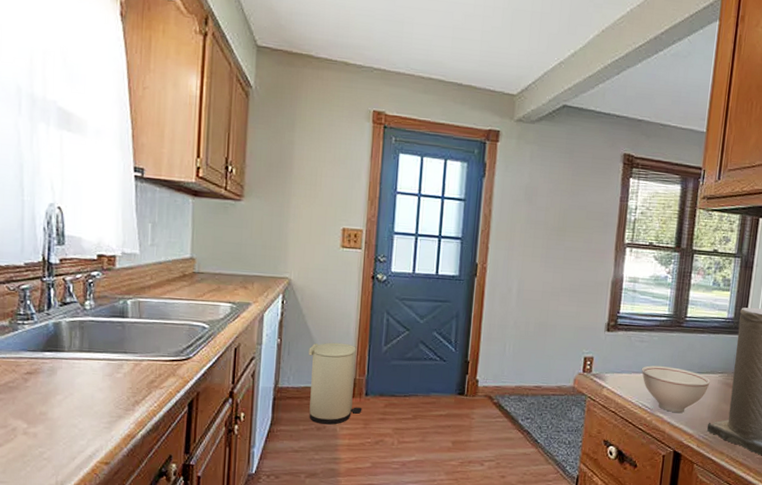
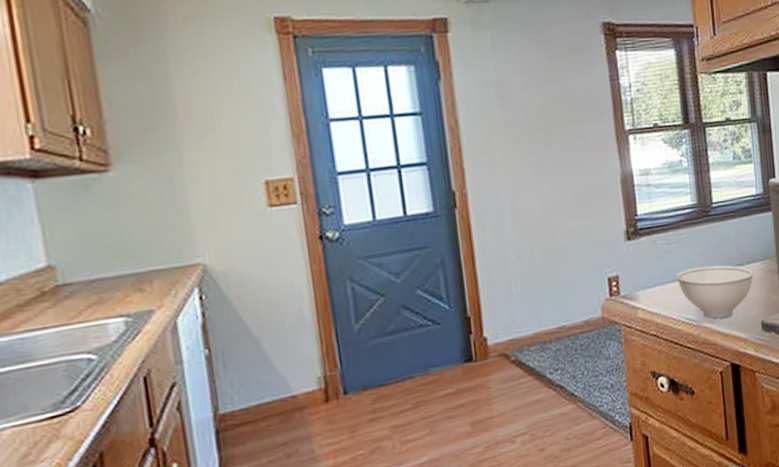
pedal bin: present [308,342,362,425] -> none [252,332,344,449]

